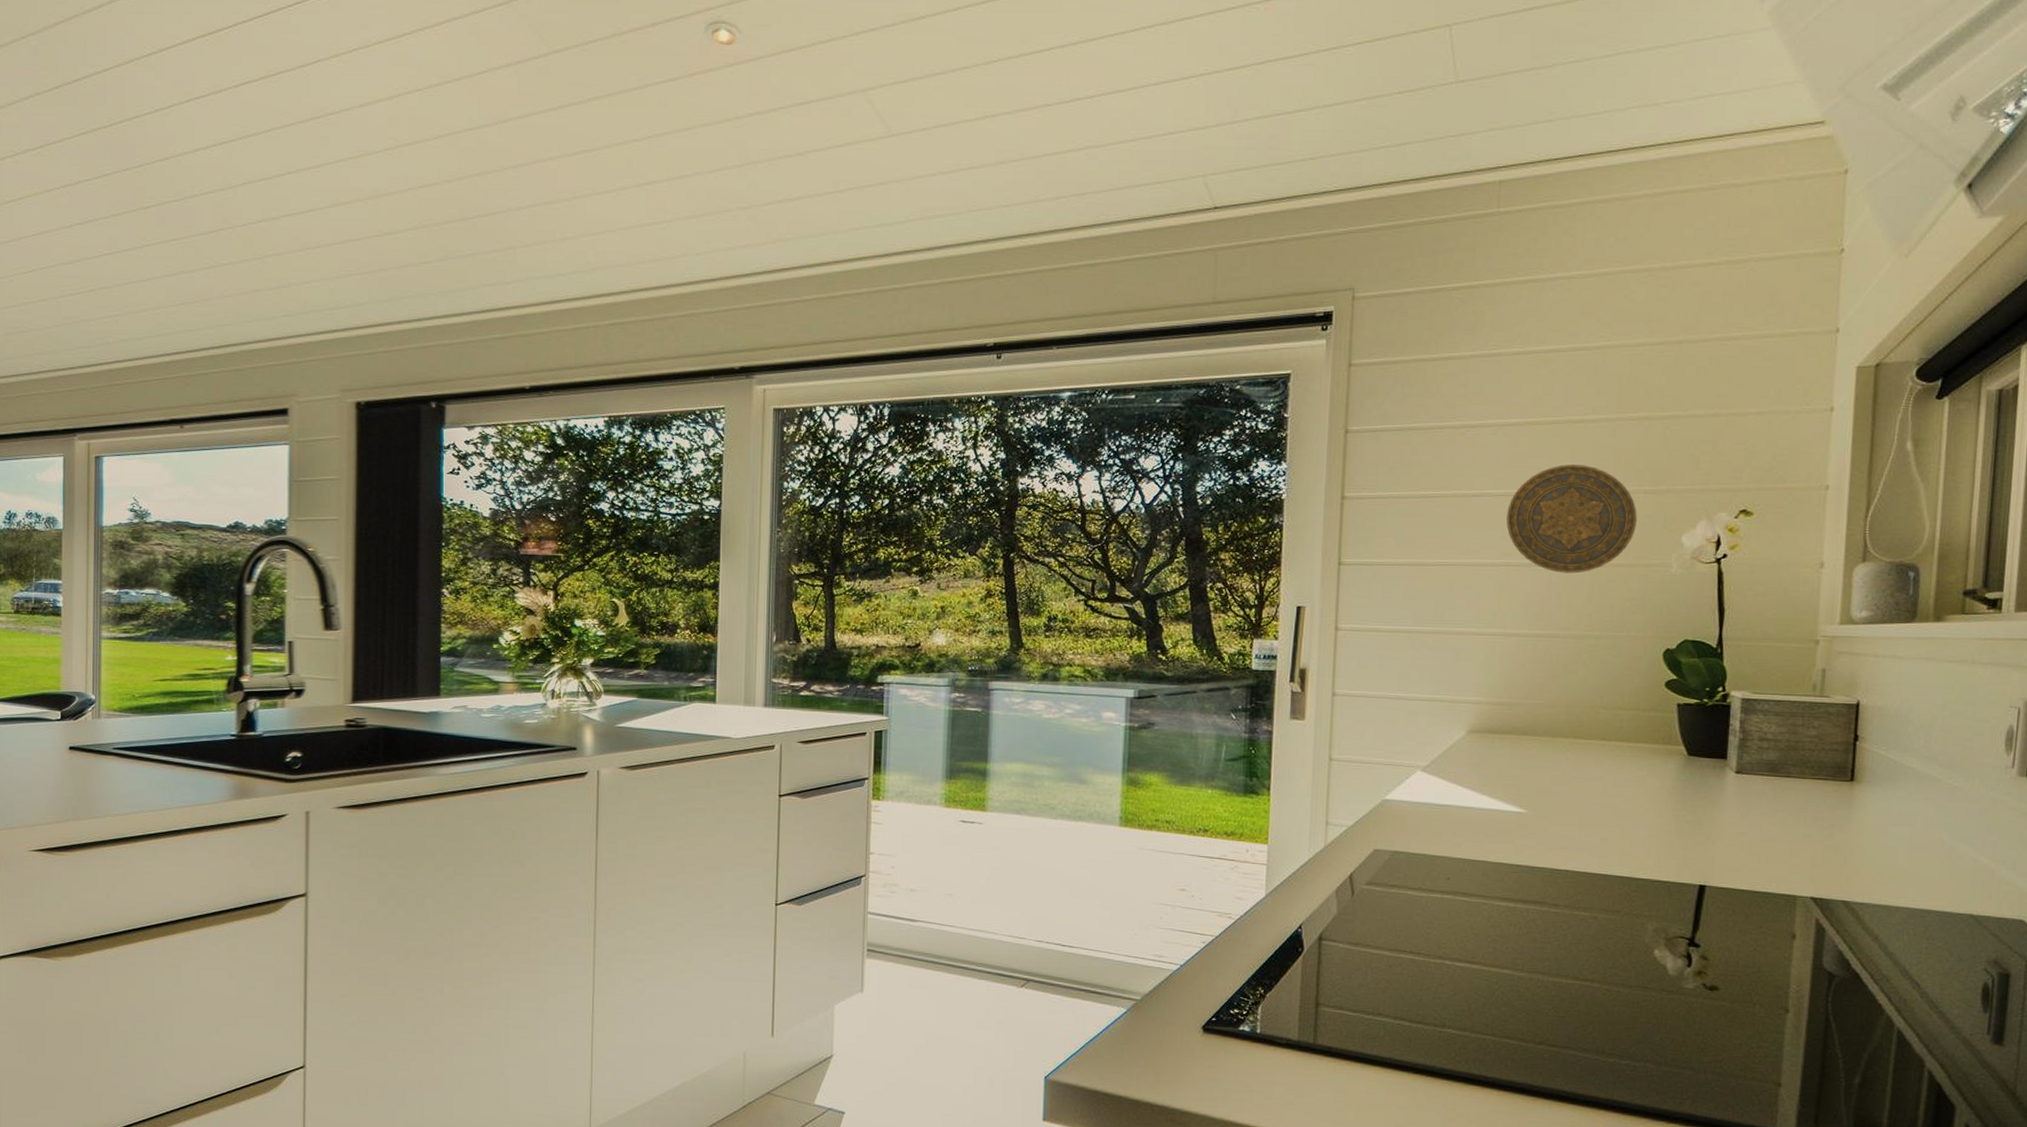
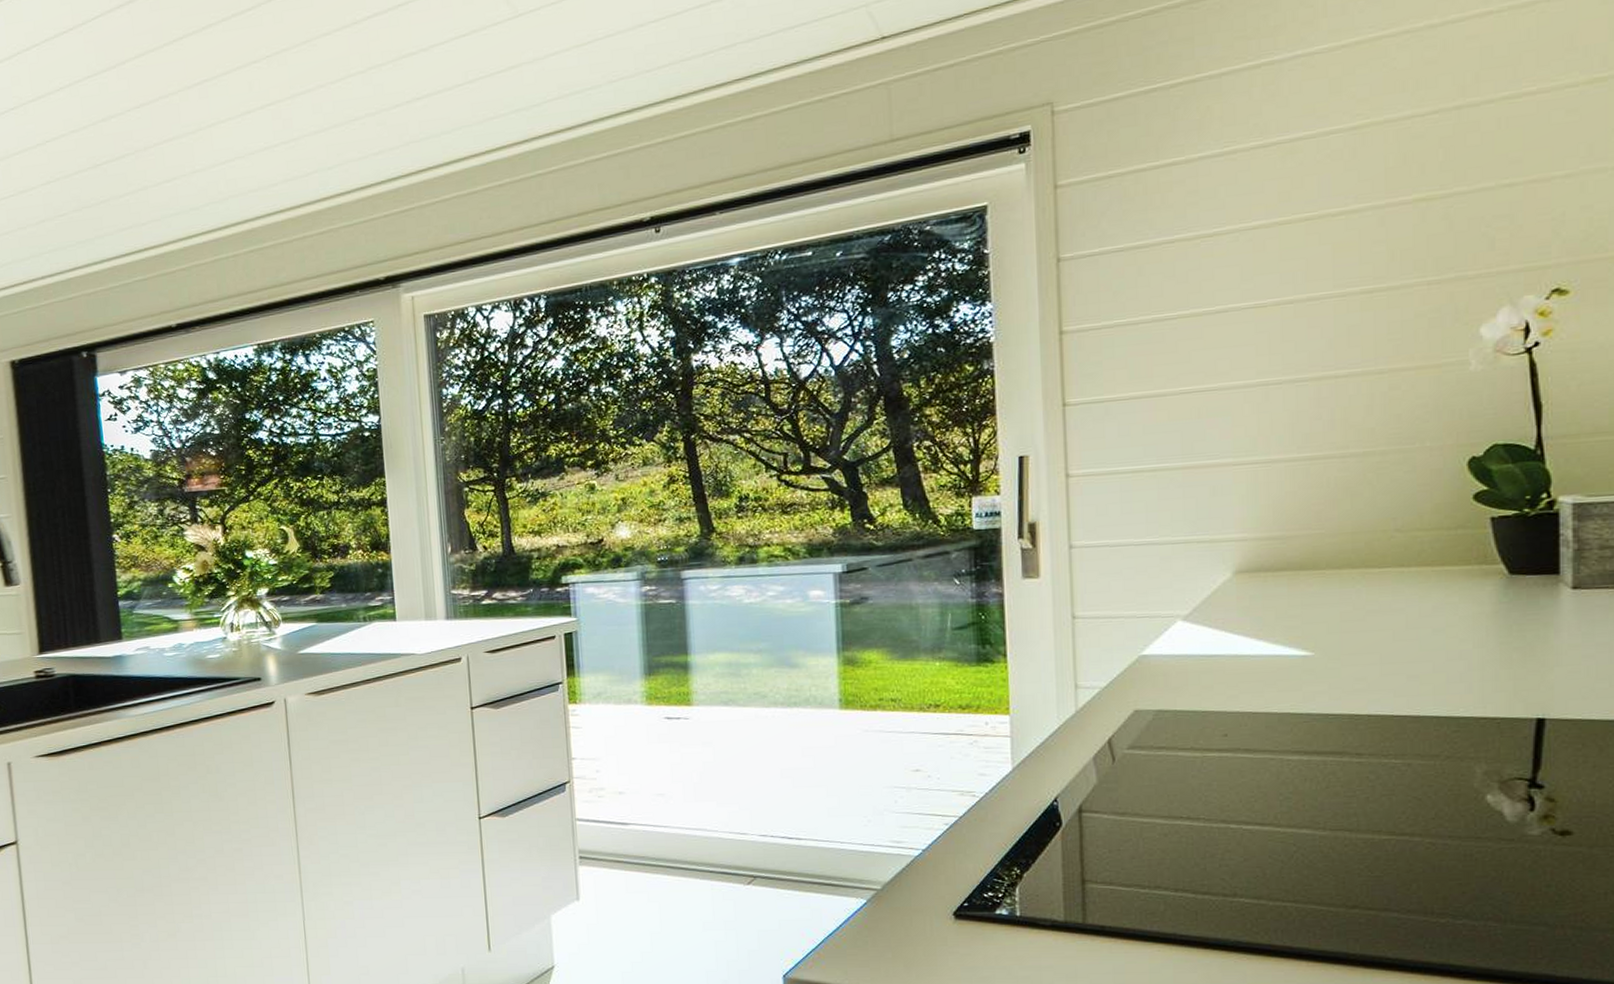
decorative plate: present [1506,465,1637,573] -> none [1259,261,1421,386]

